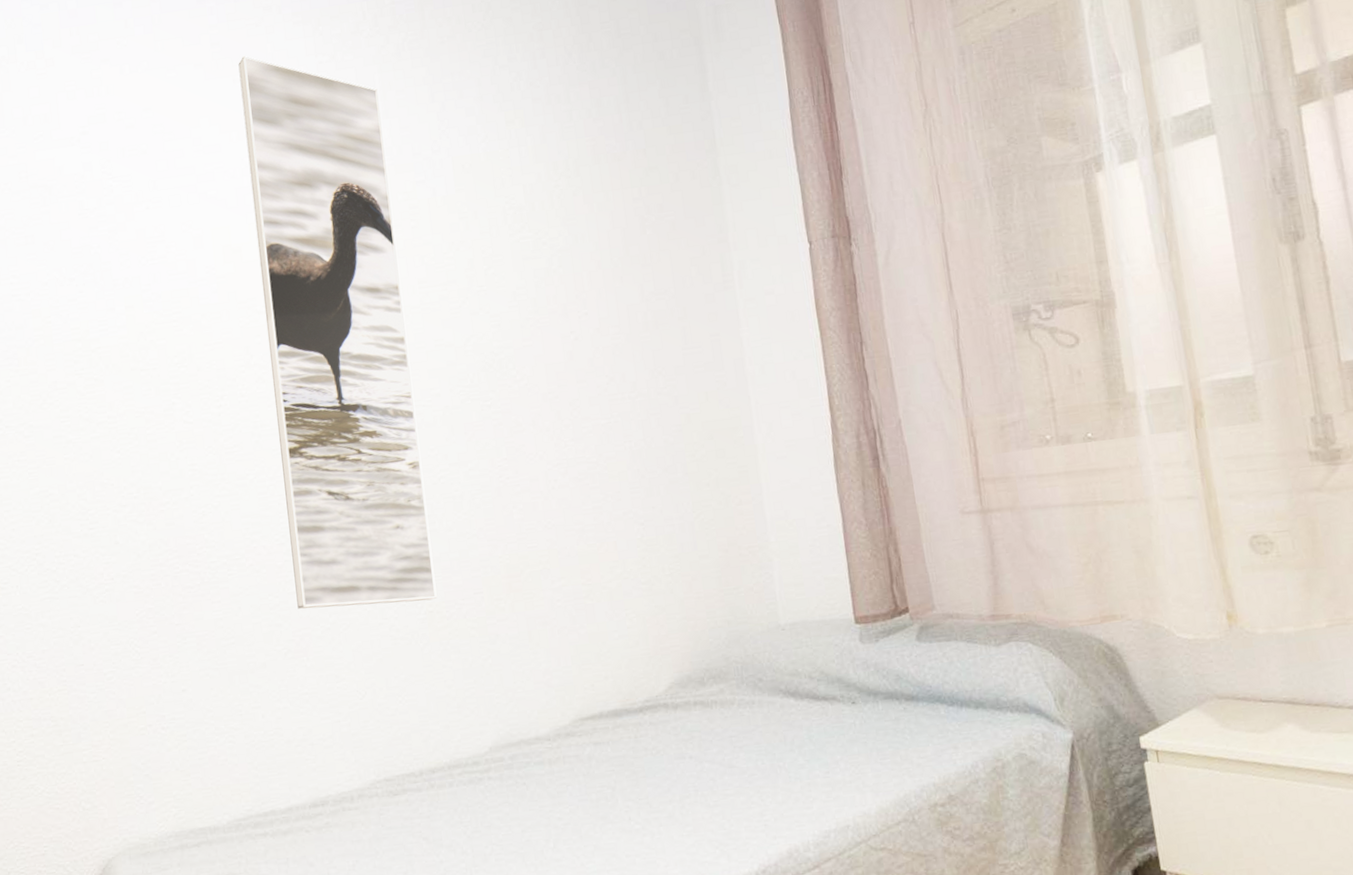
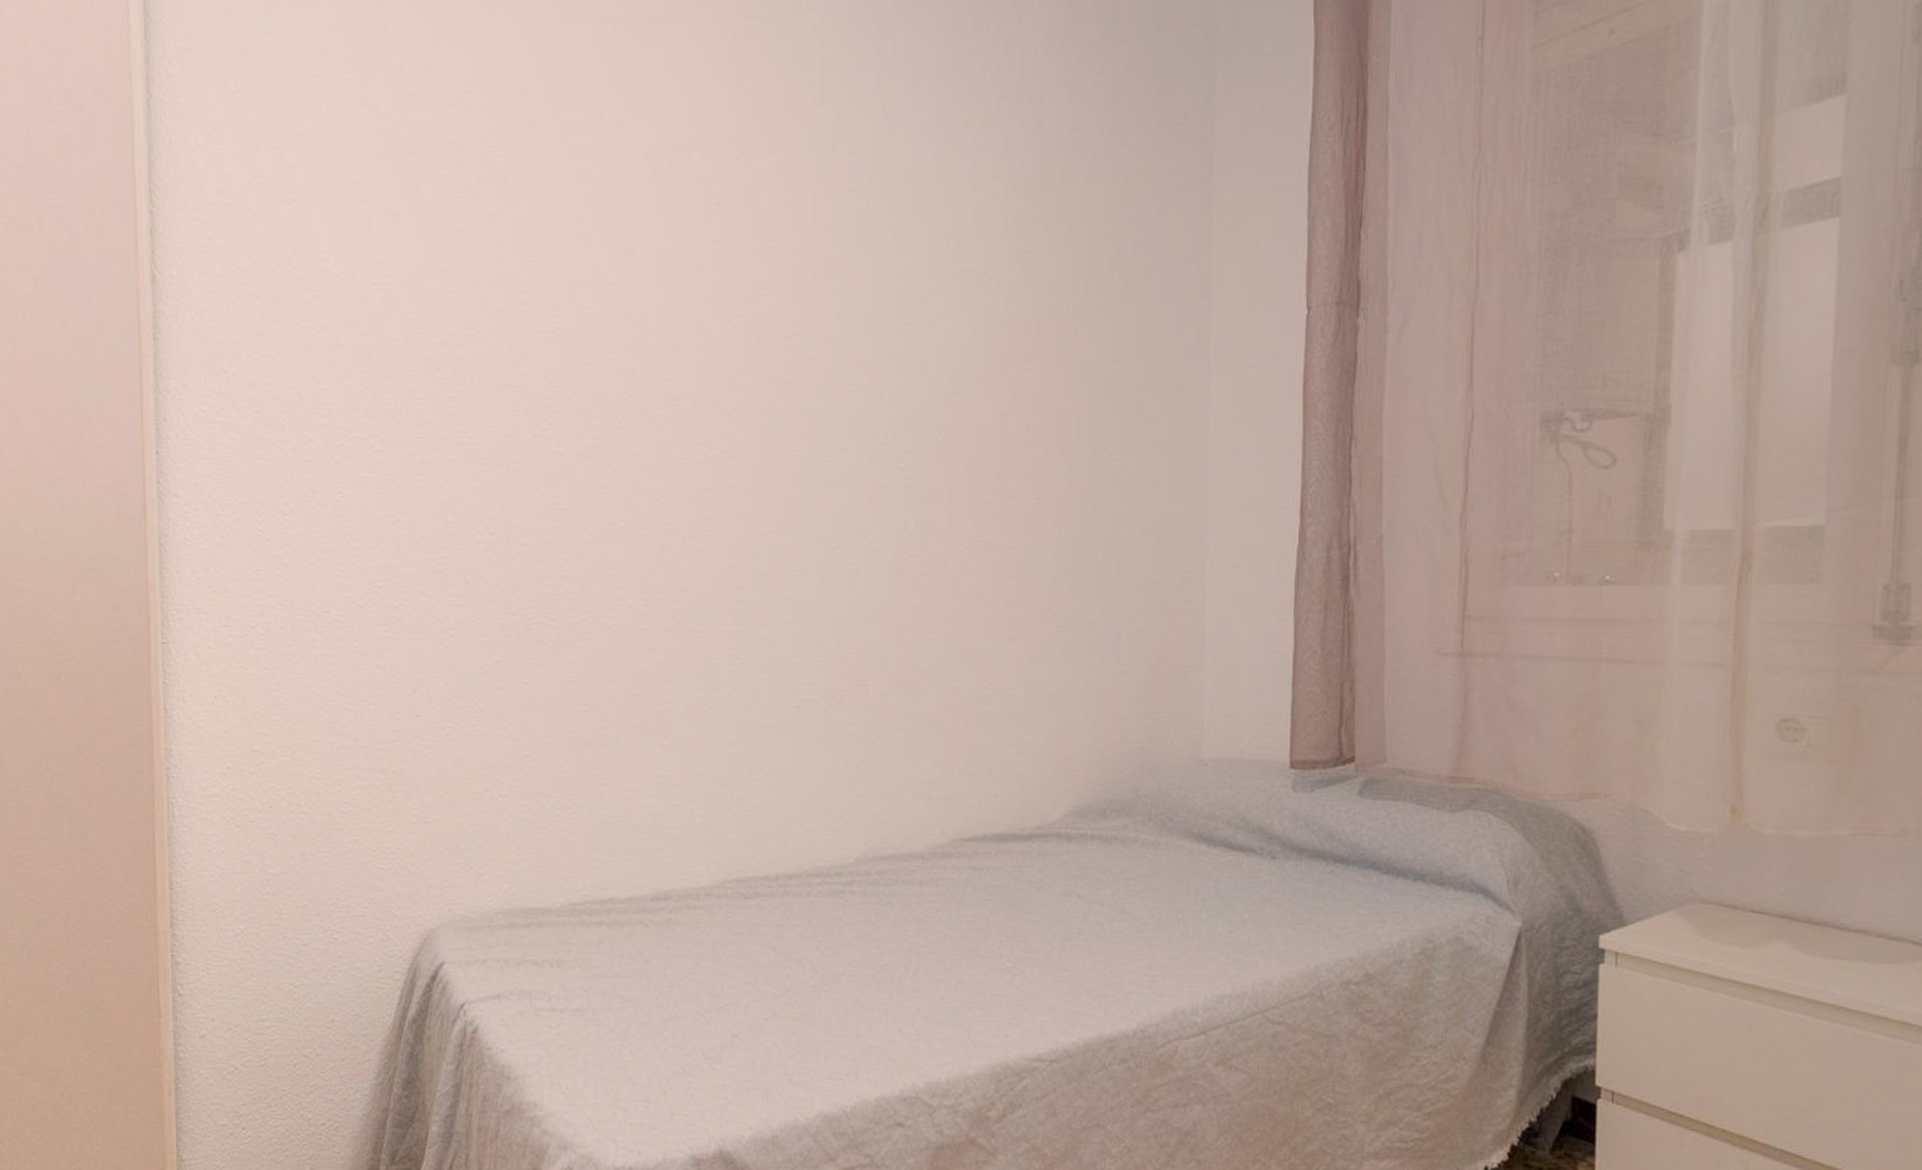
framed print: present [238,55,437,609] -> none [654,11,816,687]

